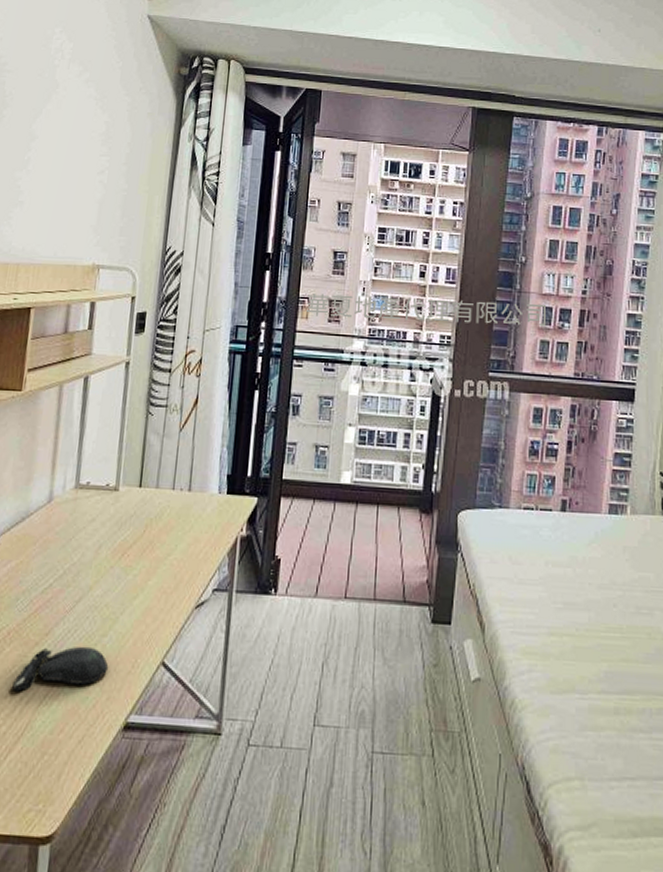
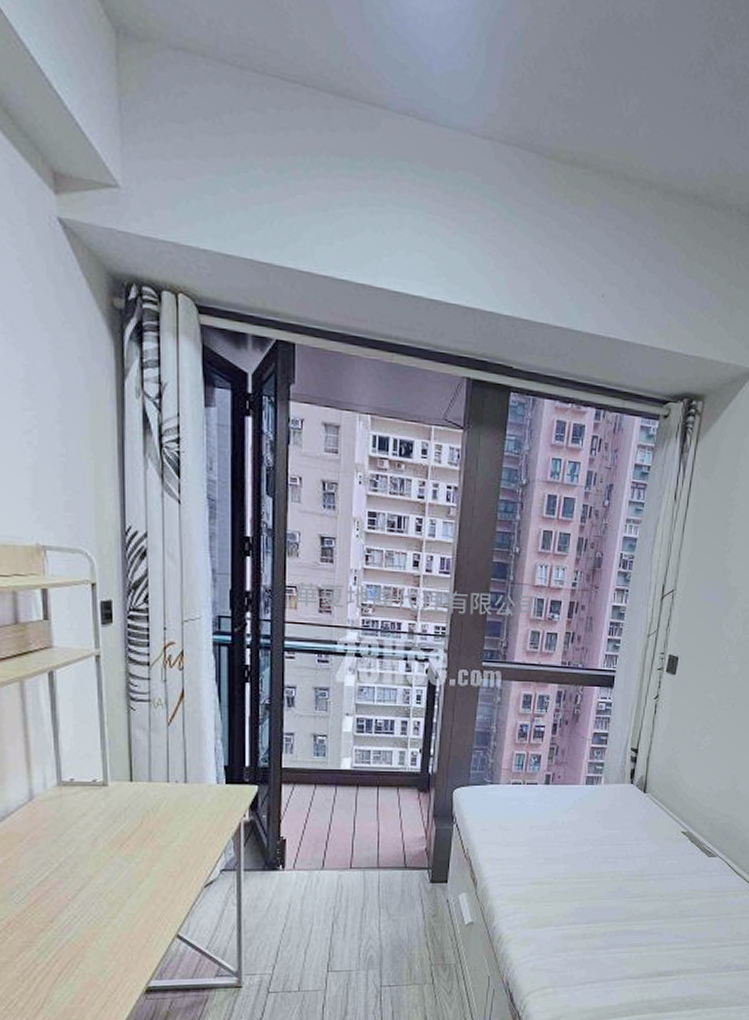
computer mouse: present [11,646,109,692] -> none [21,928,123,973]

